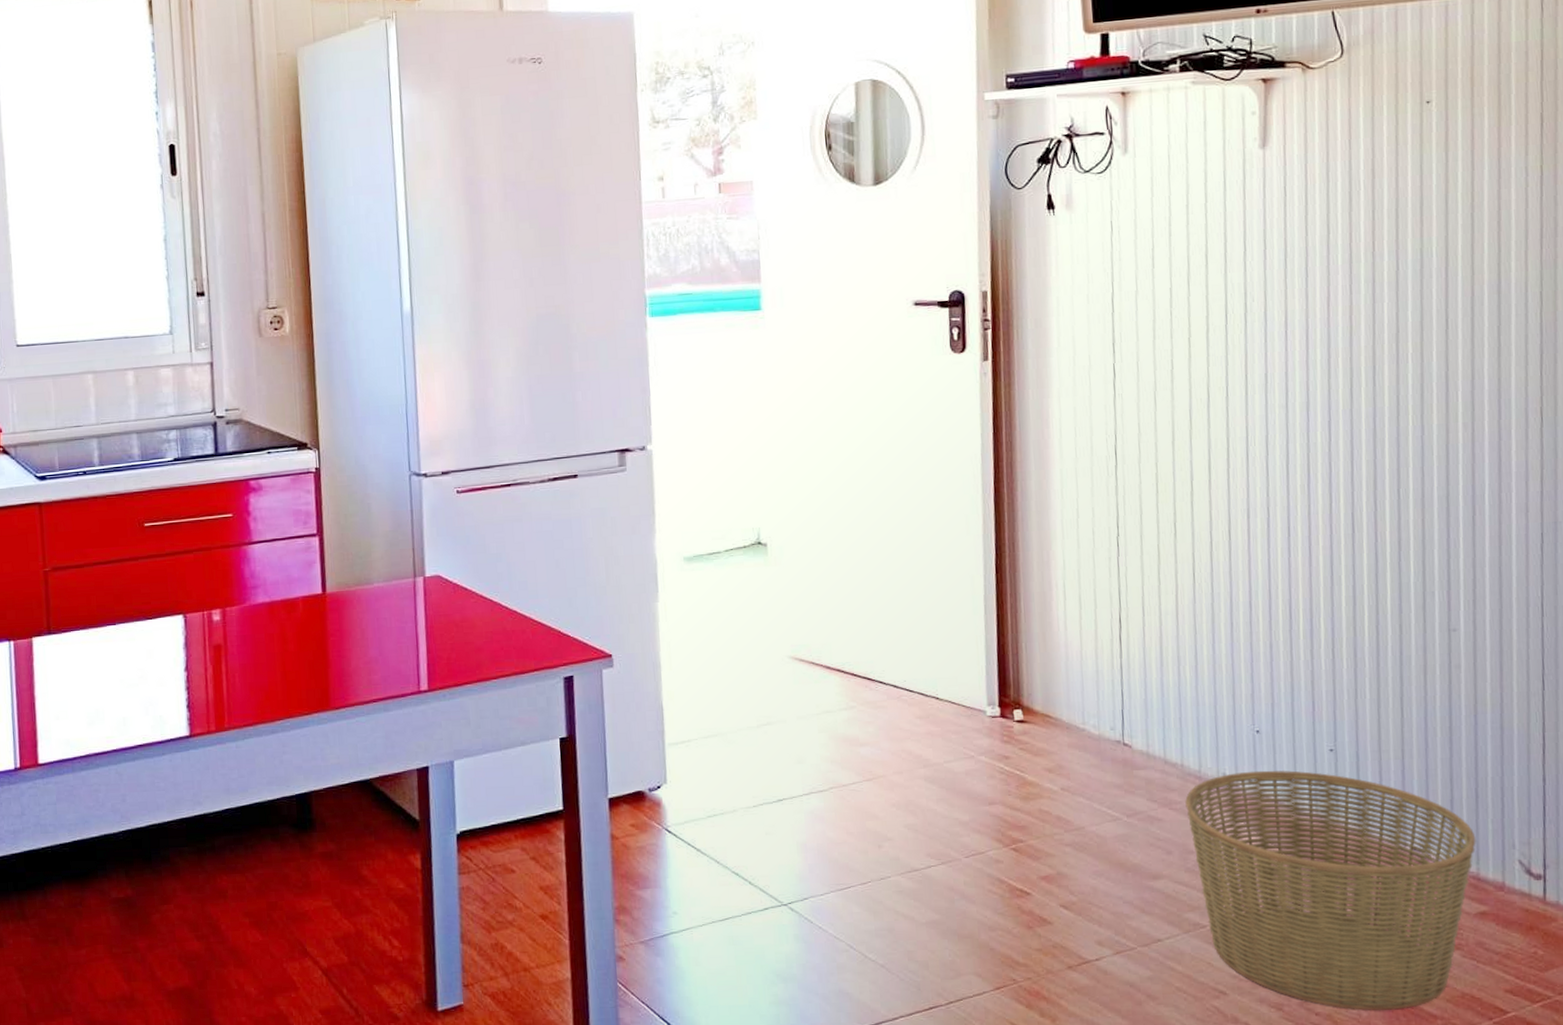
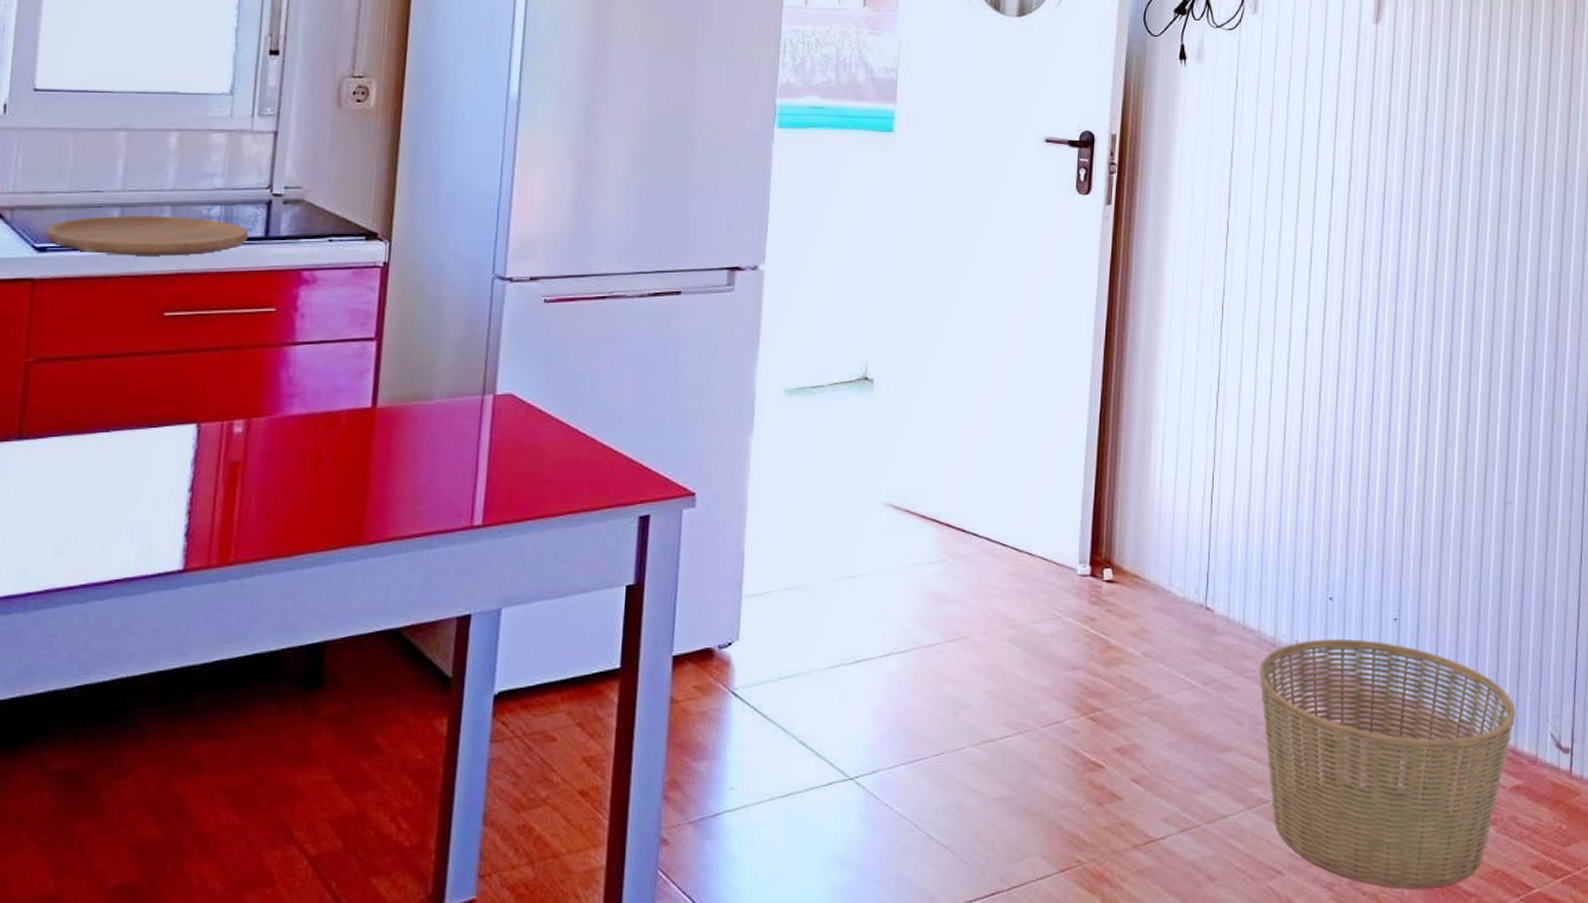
cutting board: none [43,442,202,479] -> present [46,215,249,256]

